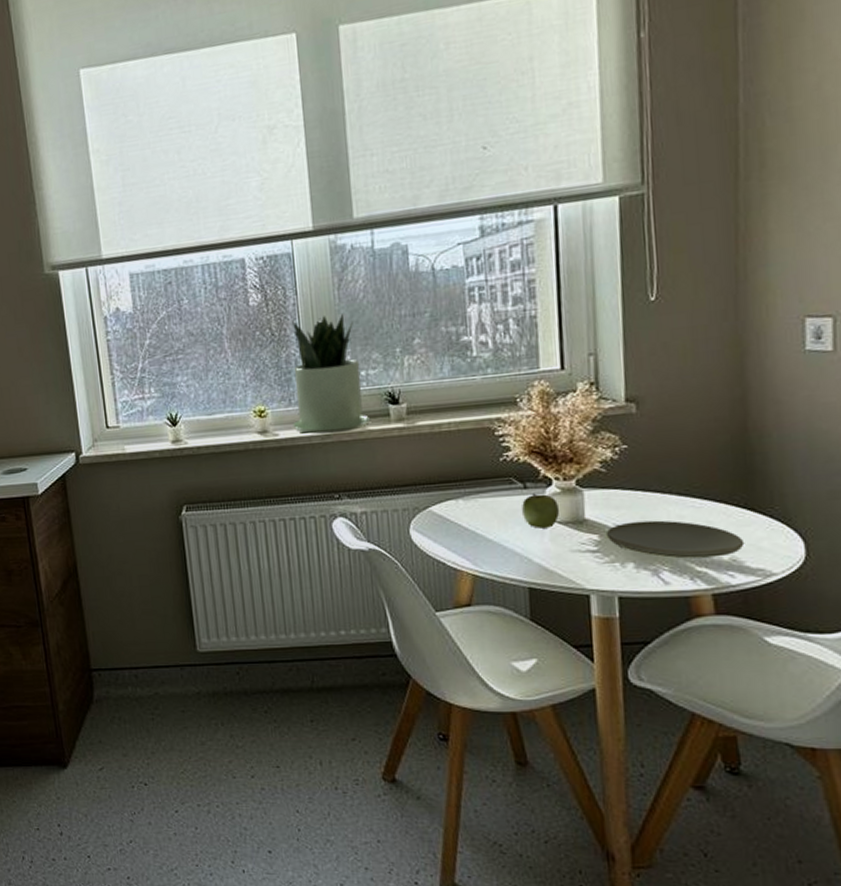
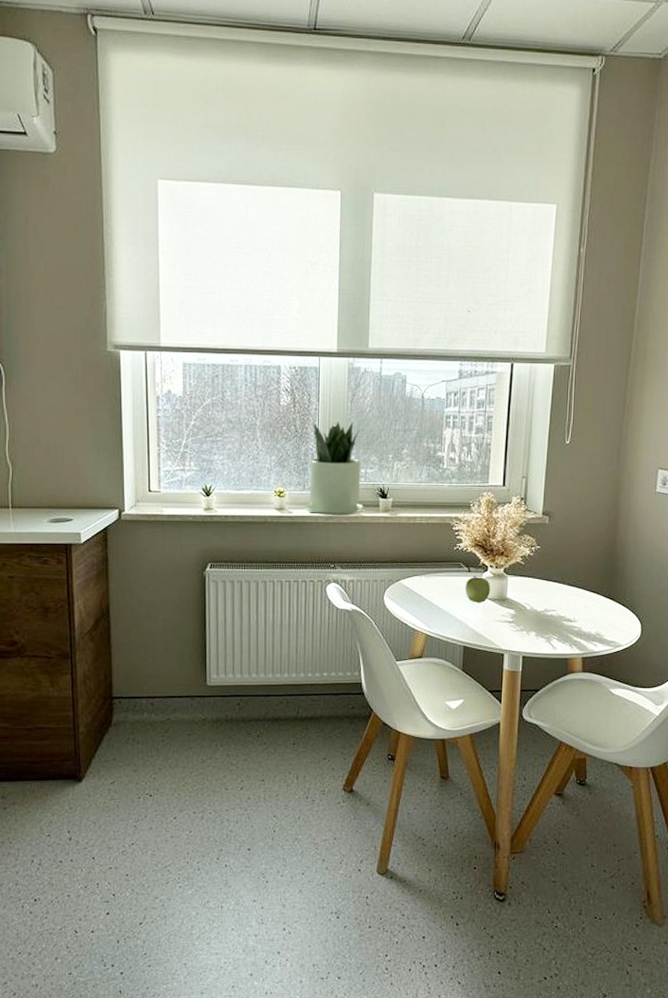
plate: present [605,520,745,559] -> none [519,602,606,631]

